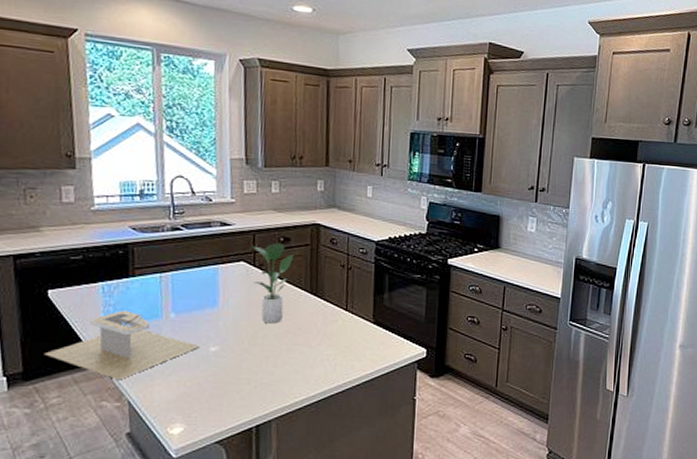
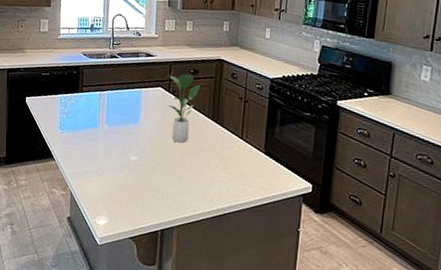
architectural model: present [45,310,199,381] -> none [20,118,123,174]

